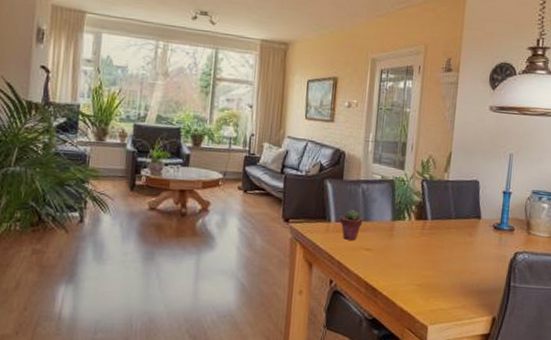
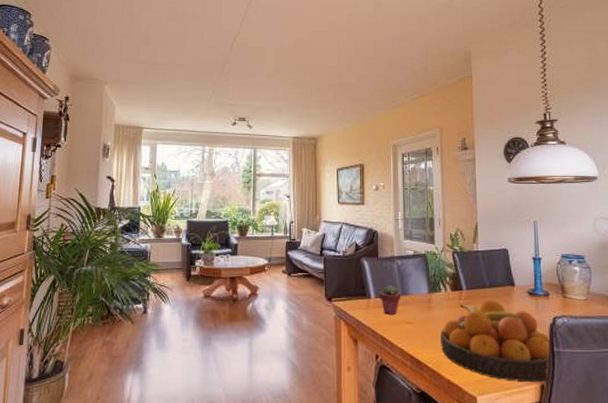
fruit bowl: none [398,231,509,315] -> present [441,299,551,383]

